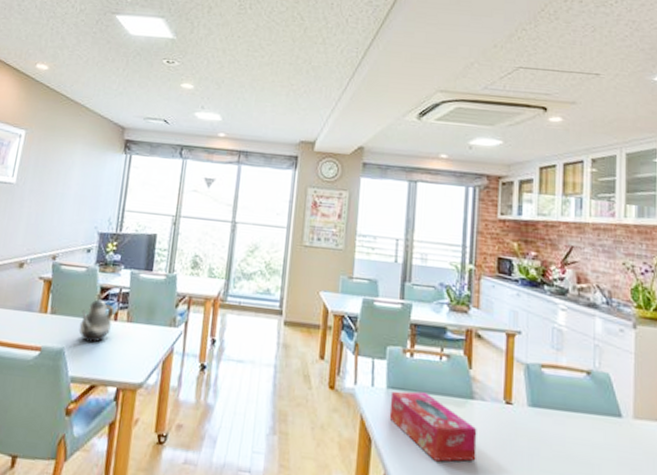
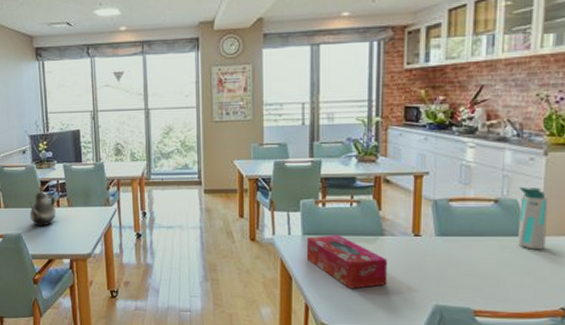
water bottle: none [610,359,639,435] -> present [518,186,548,250]

